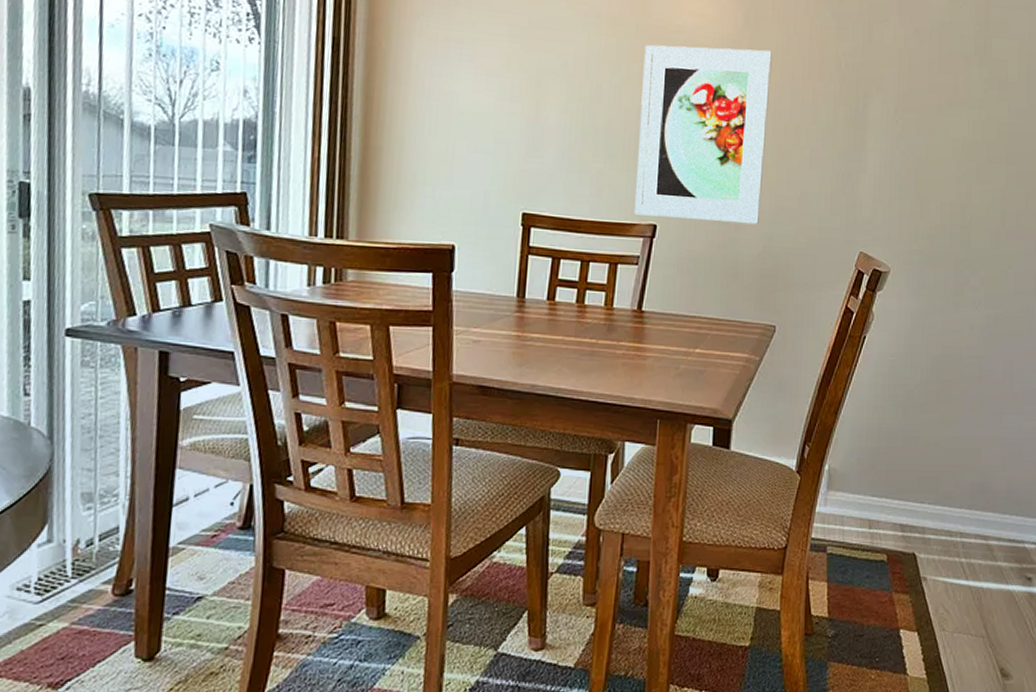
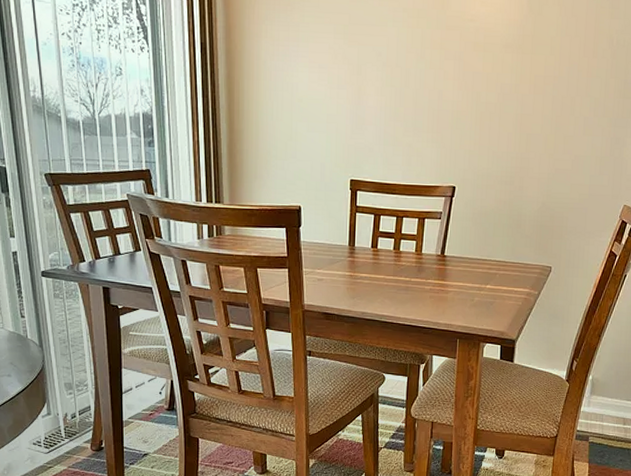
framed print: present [634,44,772,225] -> none [437,32,552,184]

